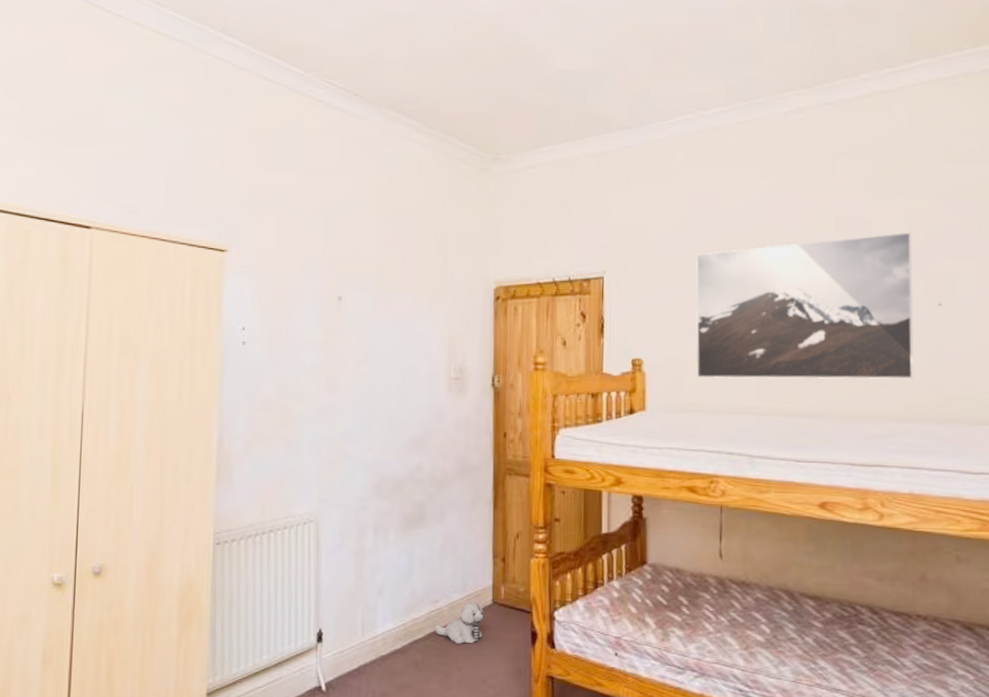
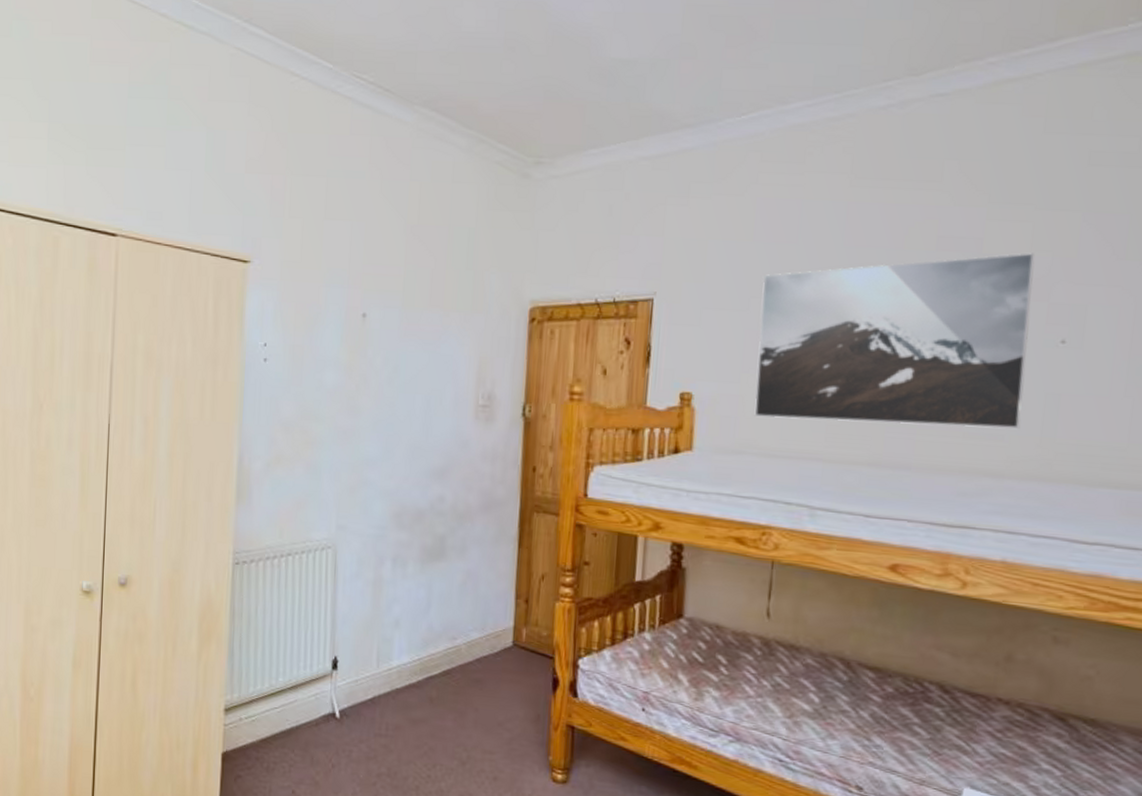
plush toy: present [434,601,484,644] -> none [450,641,503,685]

